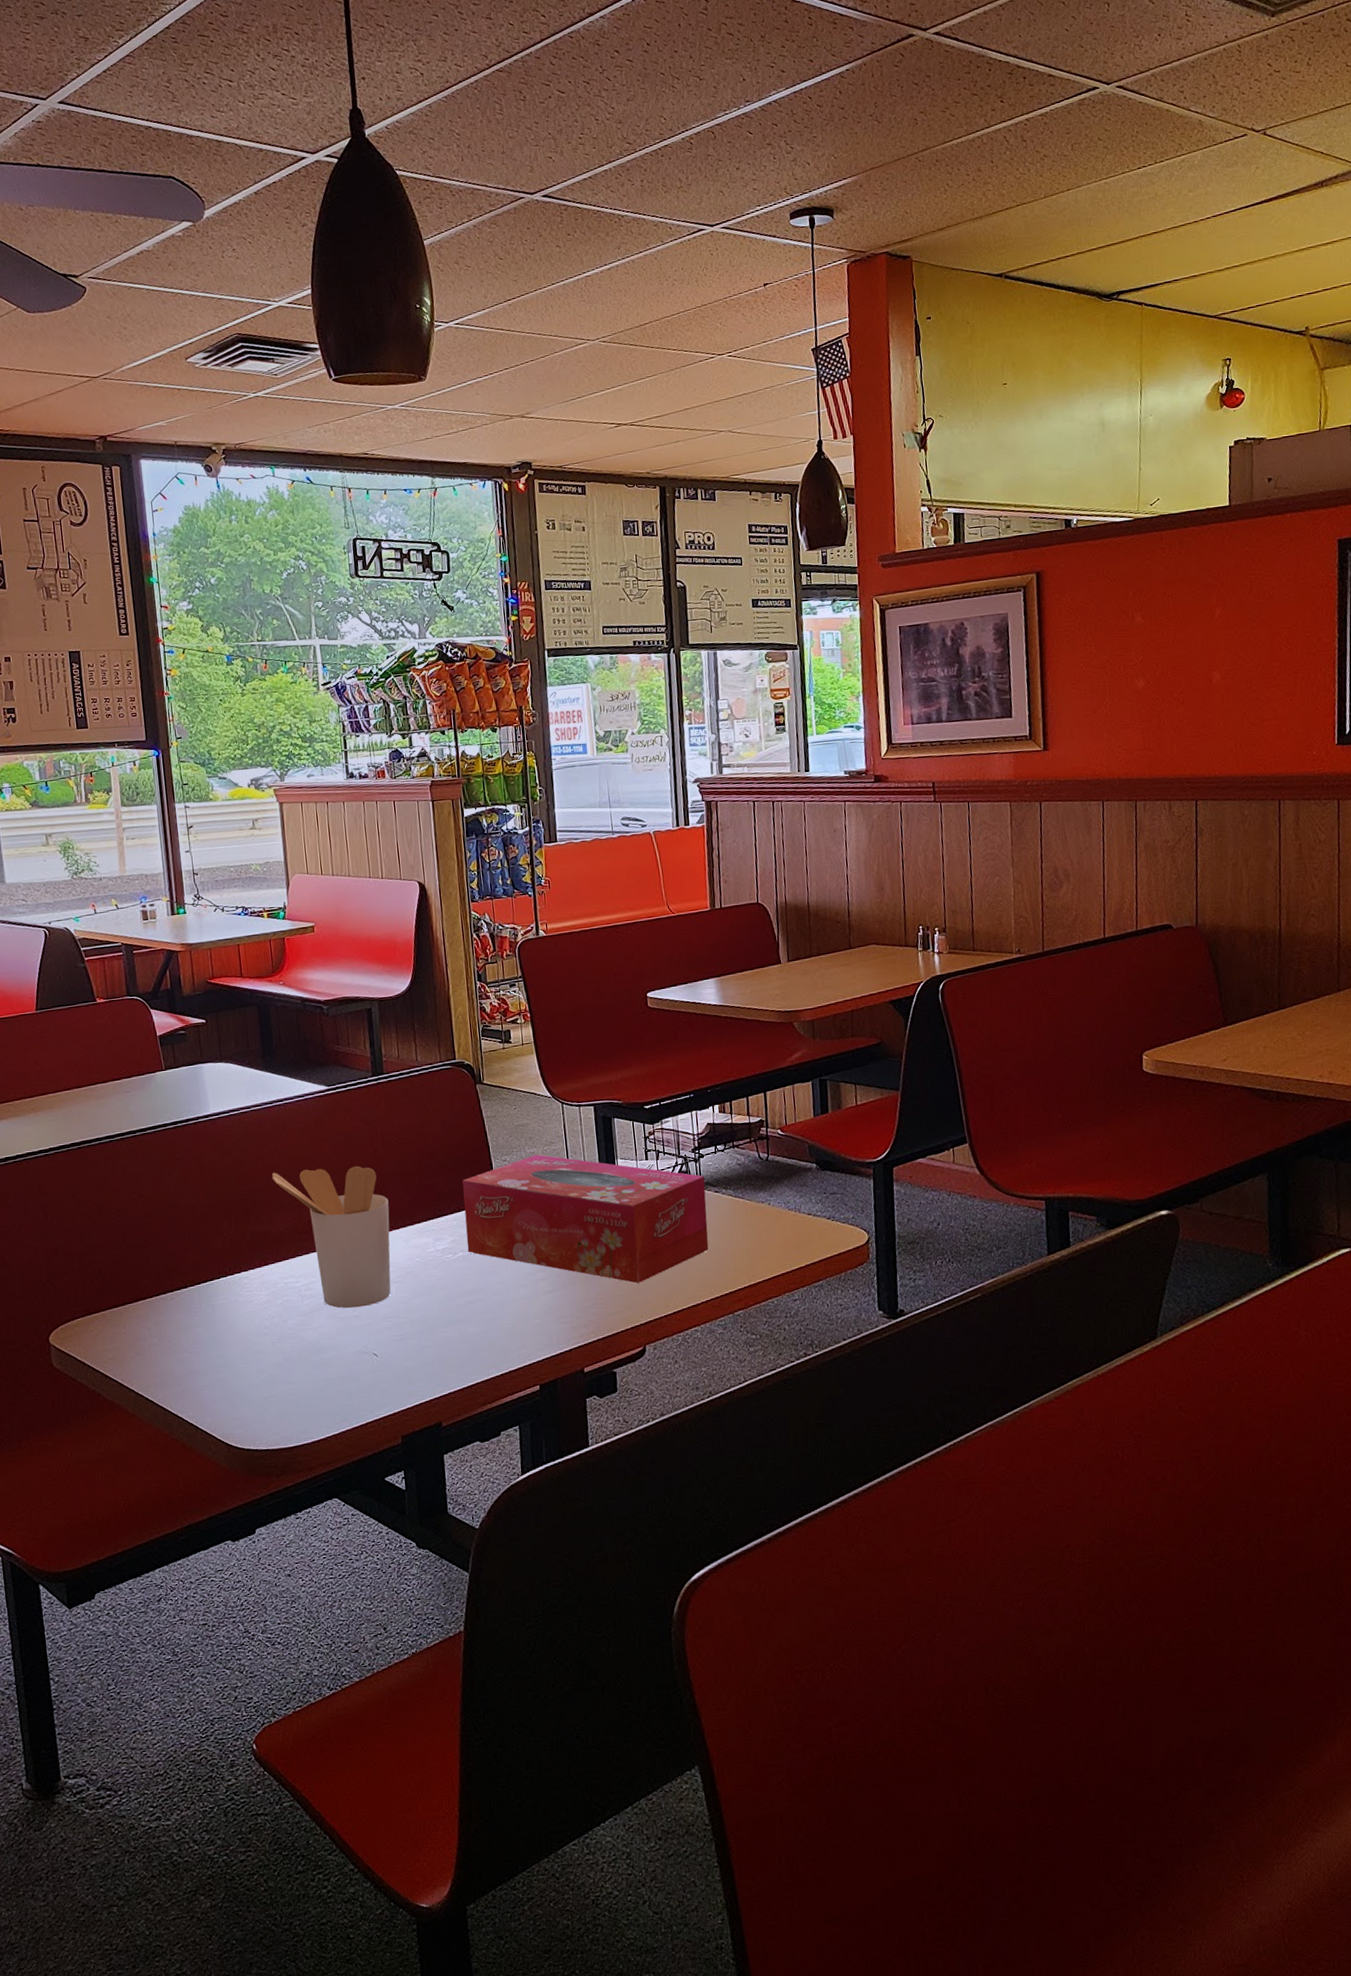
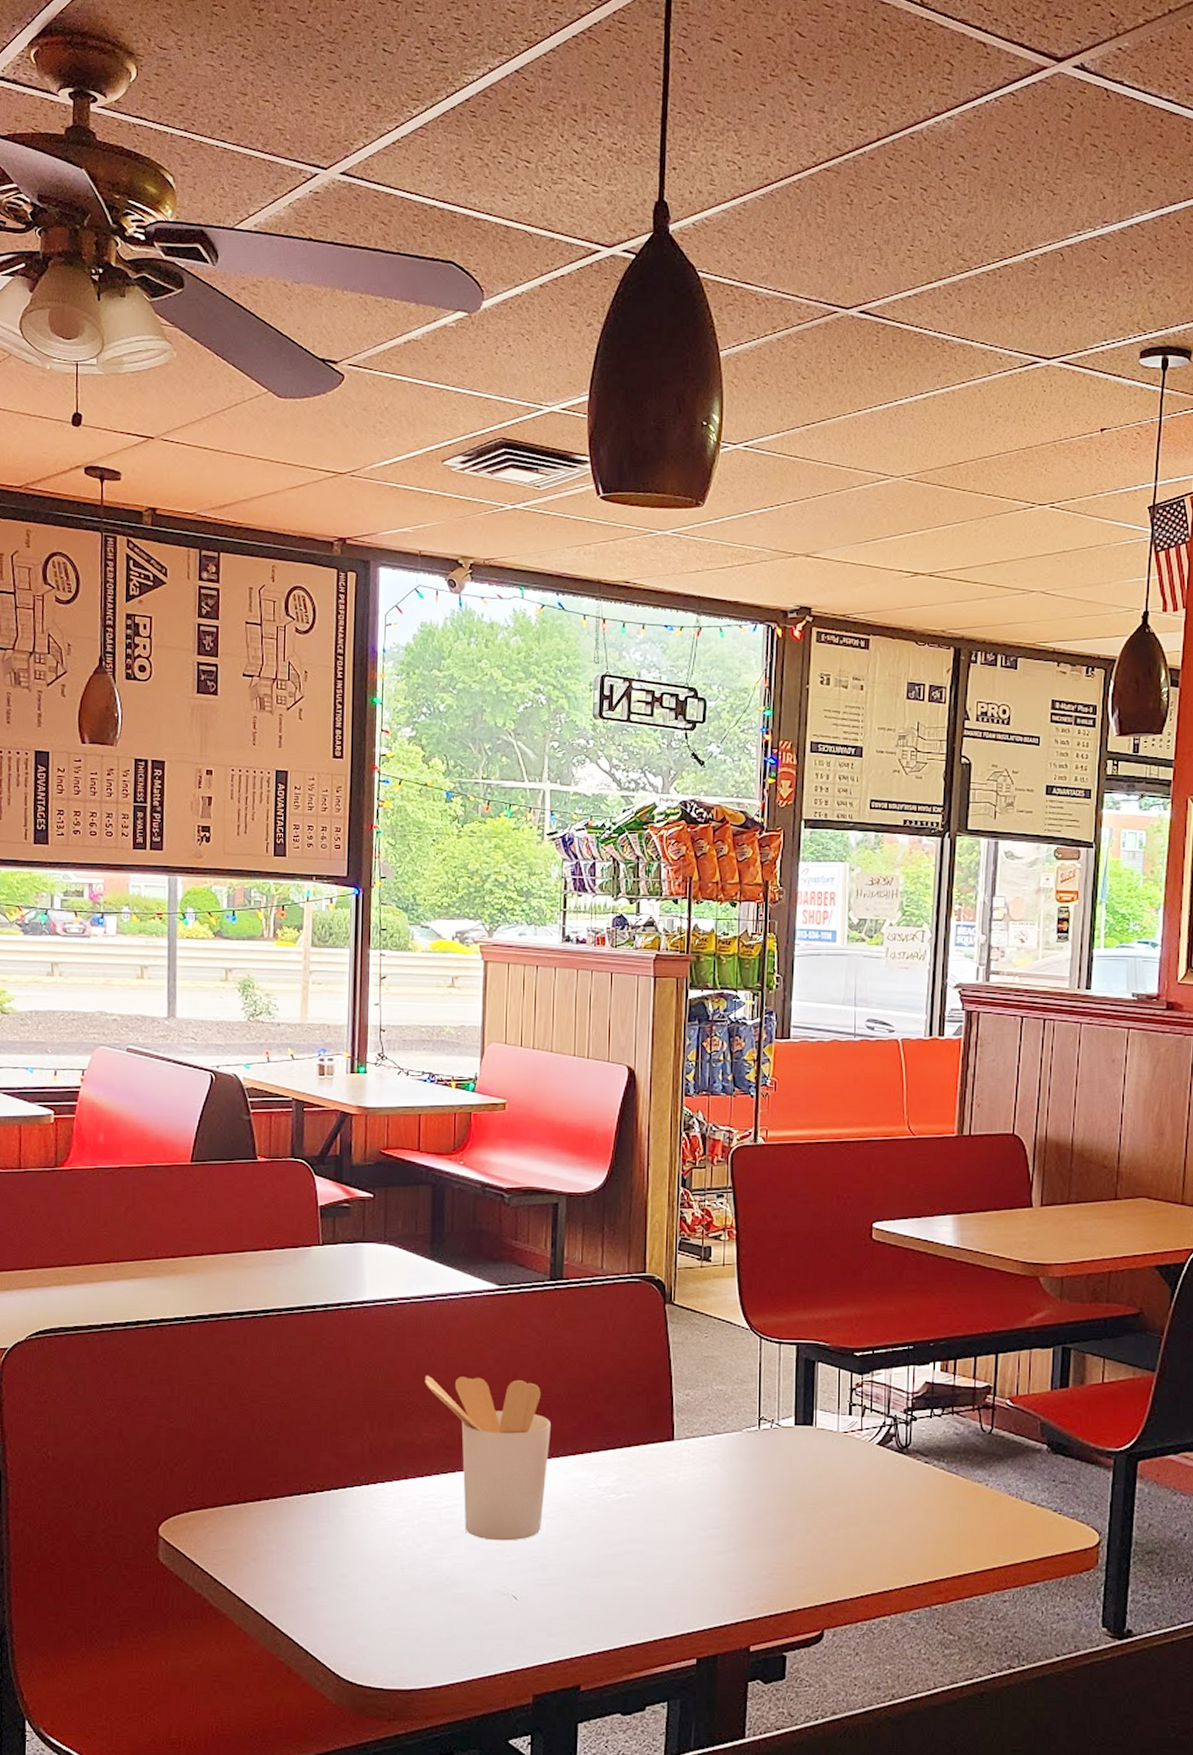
tissue box: present [462,1154,709,1283] -> none [633,1393,915,1556]

